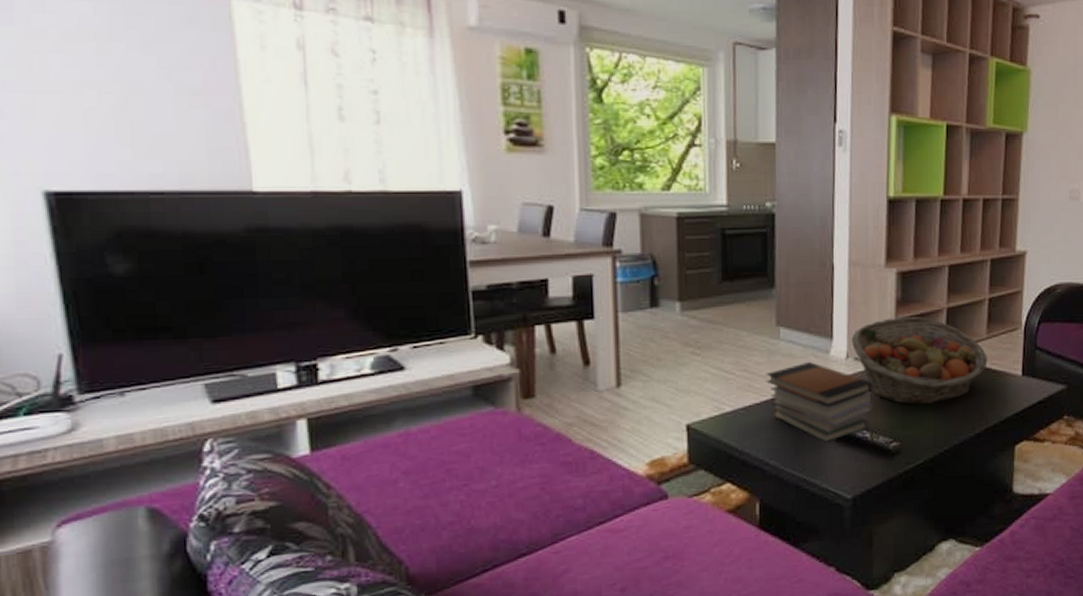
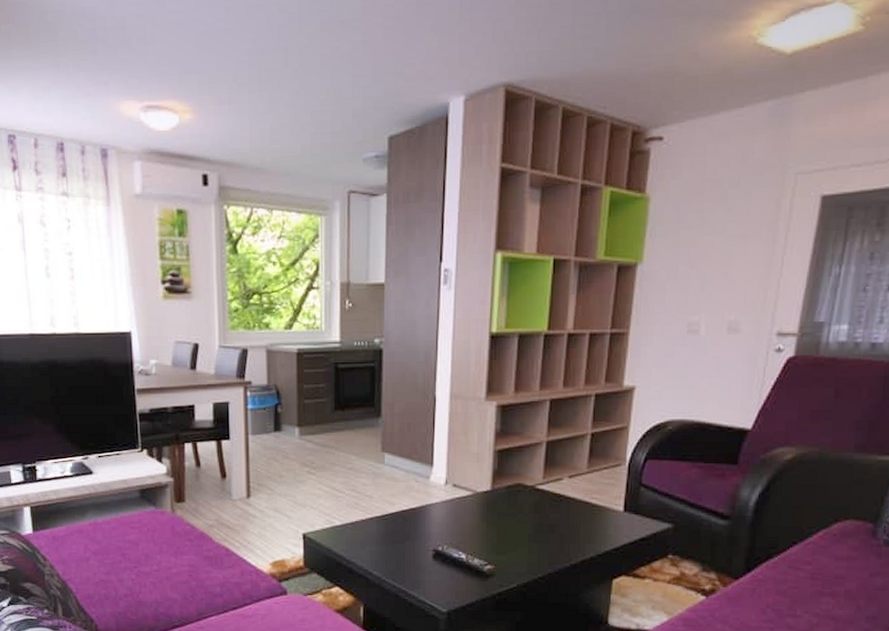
book stack: present [766,362,872,443] -> none [371,486,469,560]
fruit basket: present [850,317,988,405] -> none [450,449,587,532]

